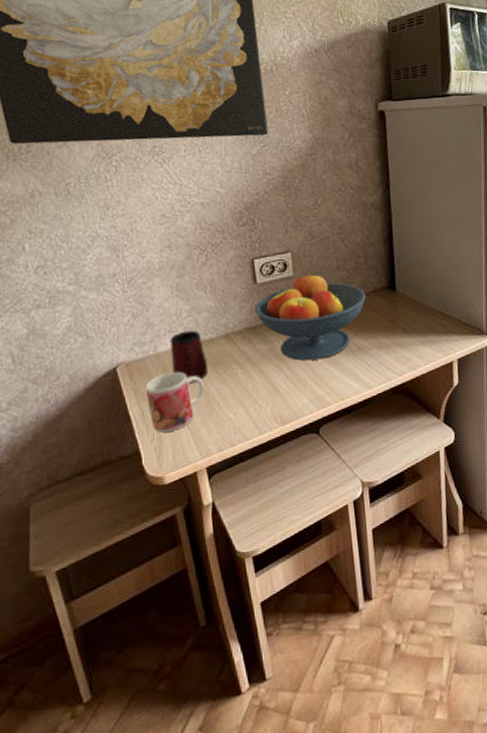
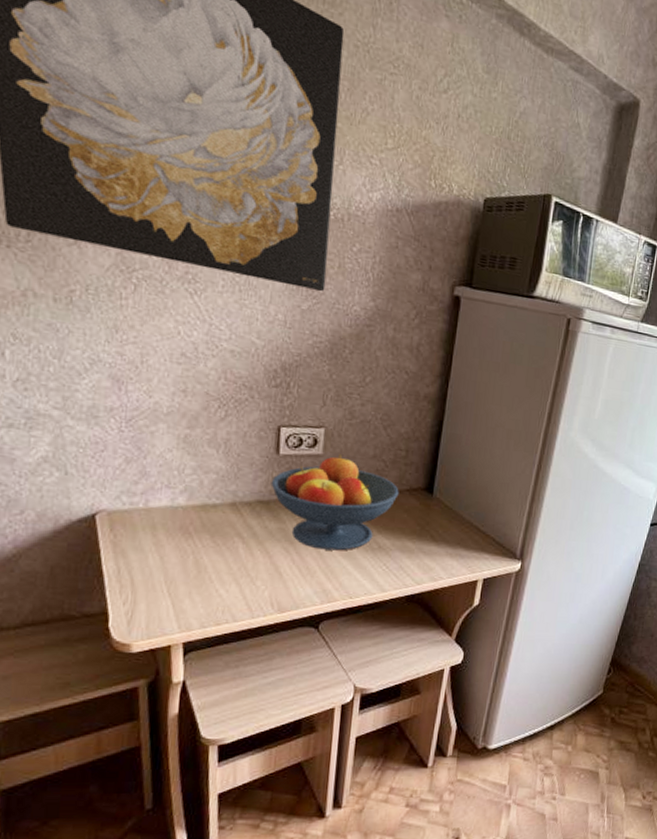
mug: present [145,372,205,433] -> none [126,532,197,597]
mug: present [169,330,209,384] -> none [162,489,206,549]

